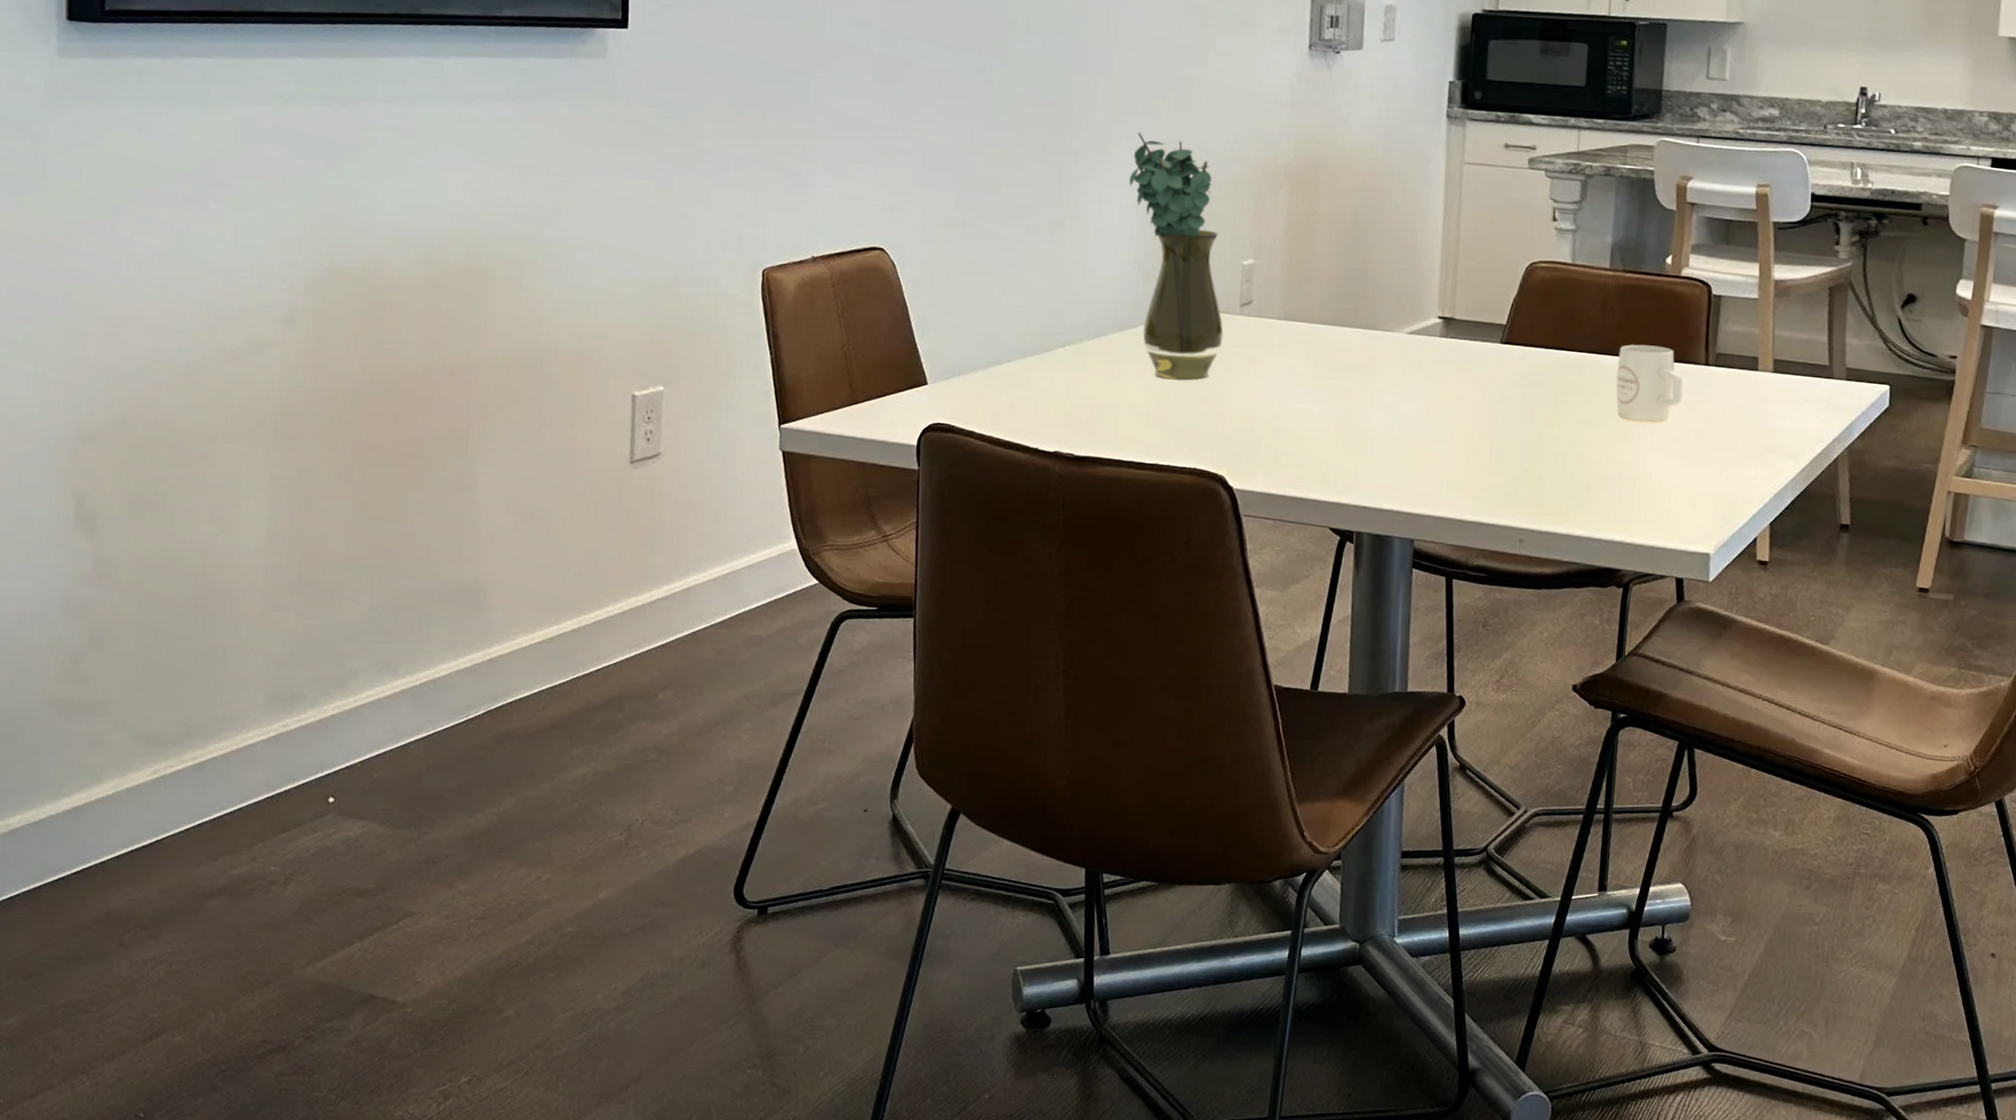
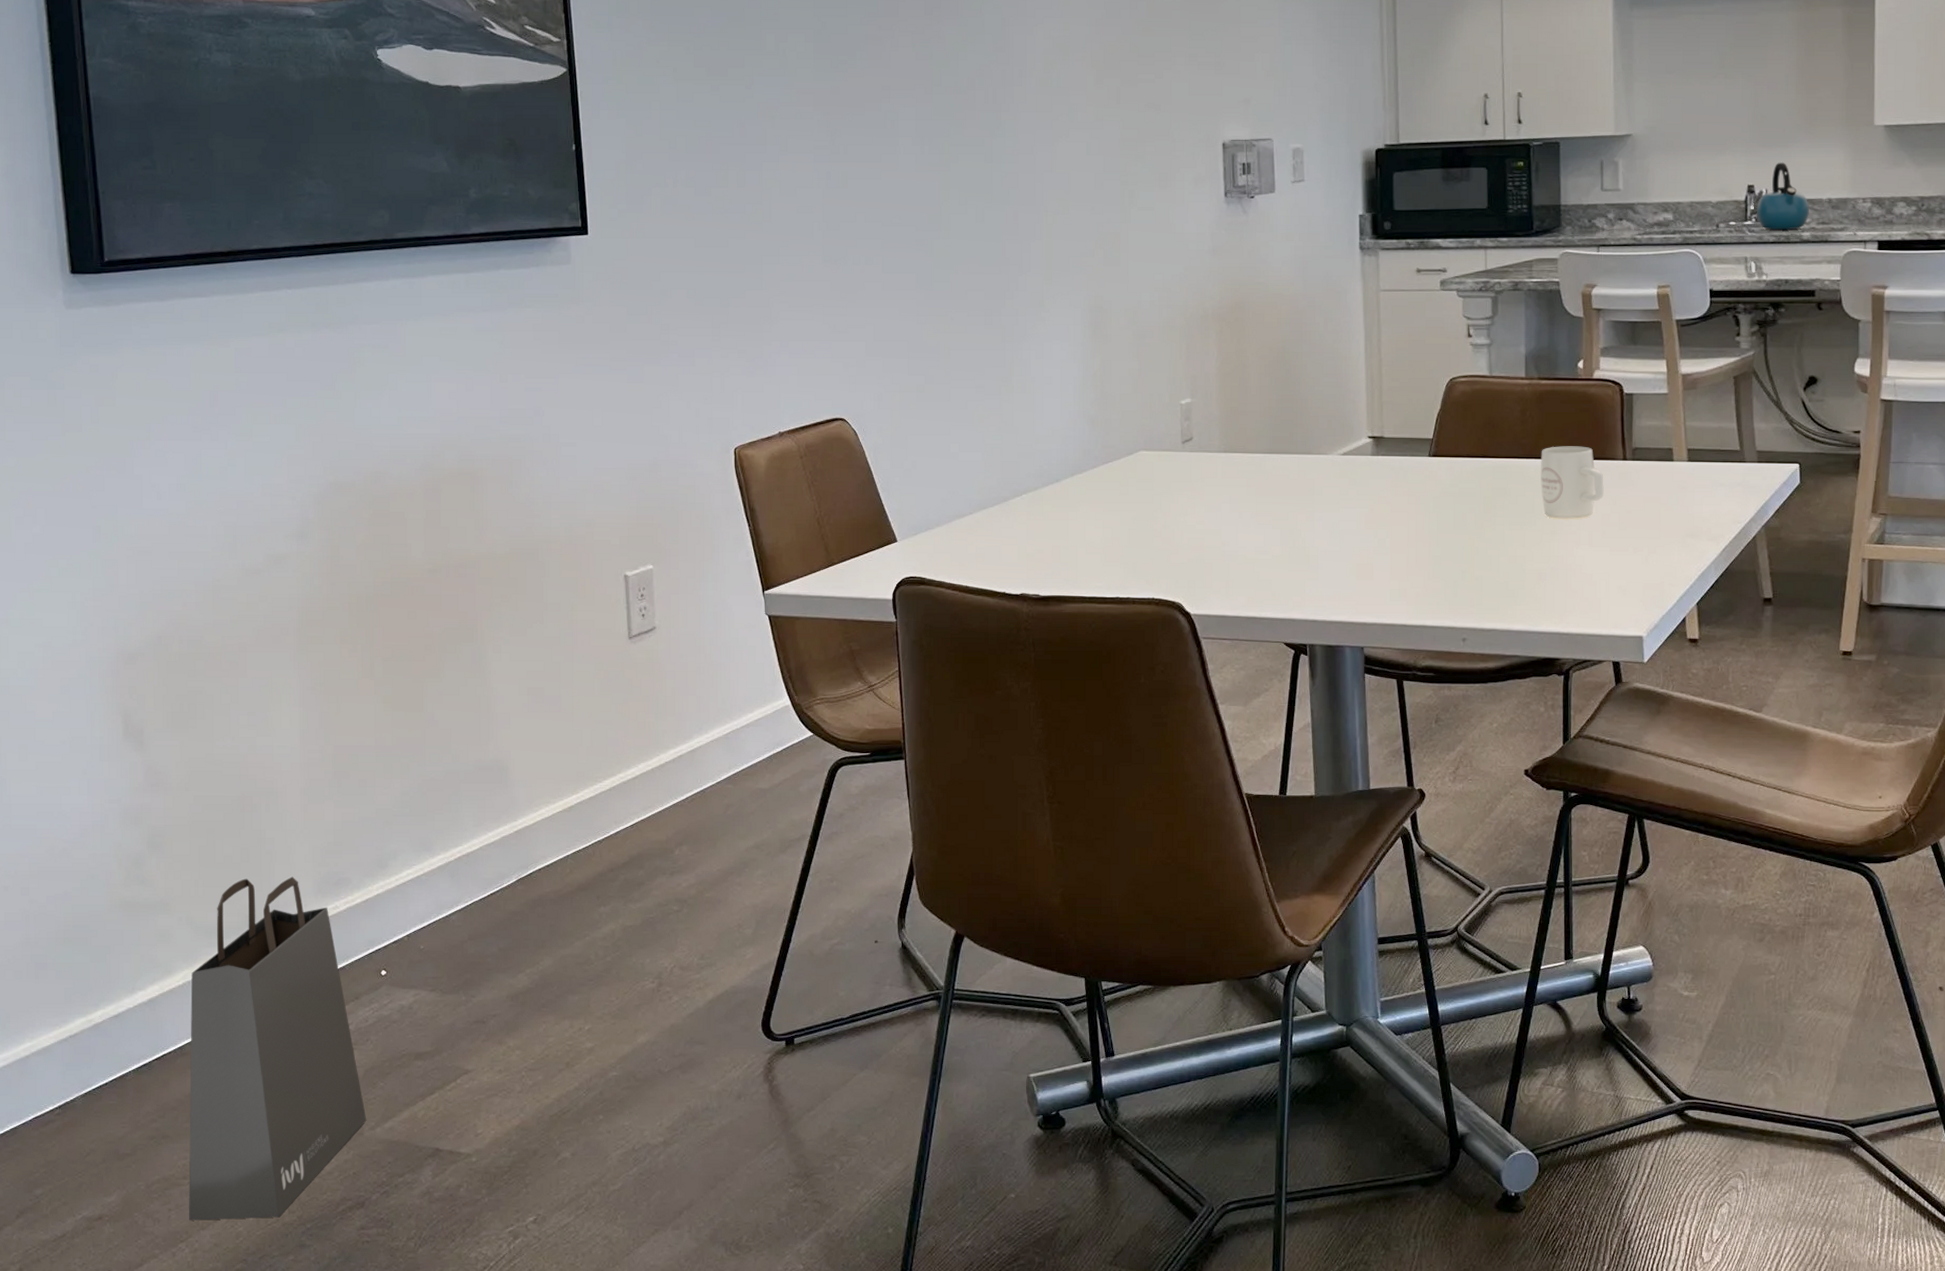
shopping bag: none [93,685,298,1056] -> present [189,876,367,1221]
vase: present [1129,132,1224,380] -> none [1068,288,1168,517]
kettle: none [1867,66,1923,138] -> present [1756,163,1809,230]

